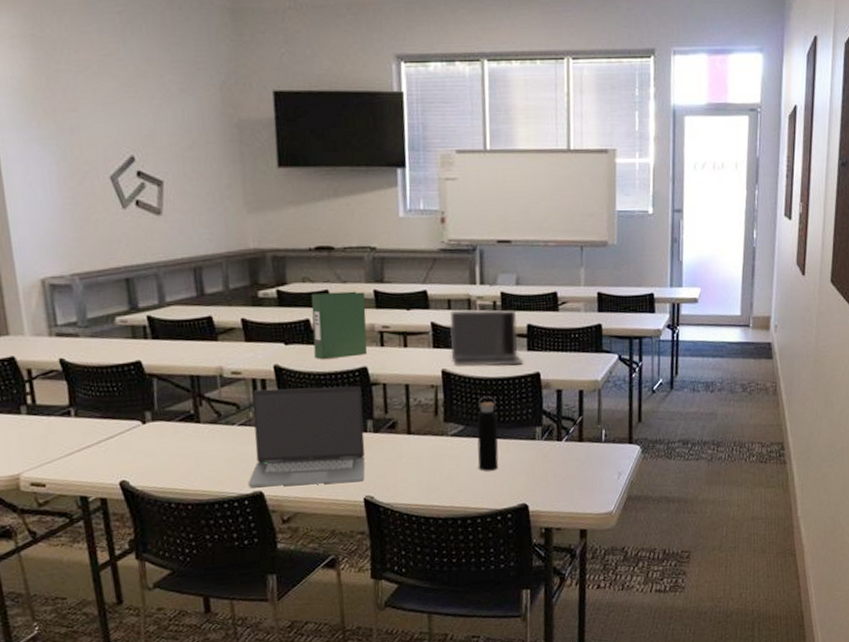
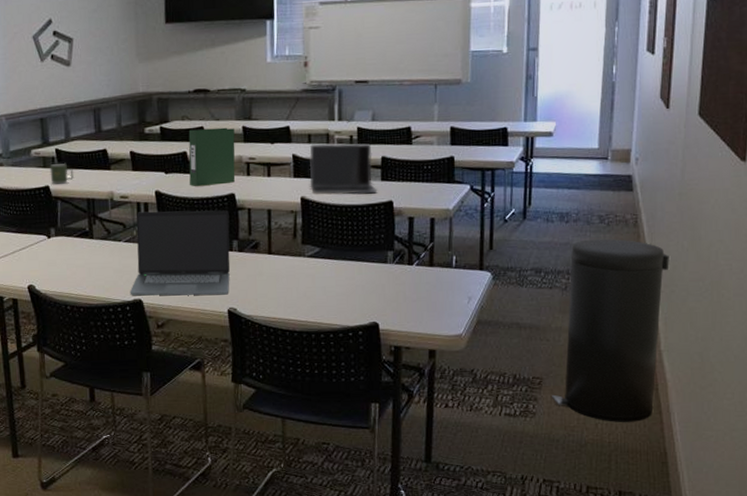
mug: none [140,332,172,359] -> present [49,162,73,184]
water bottle: present [477,396,499,471] -> none [332,222,352,290]
pedal bin: none [698,407,805,590] -> present [551,238,669,422]

